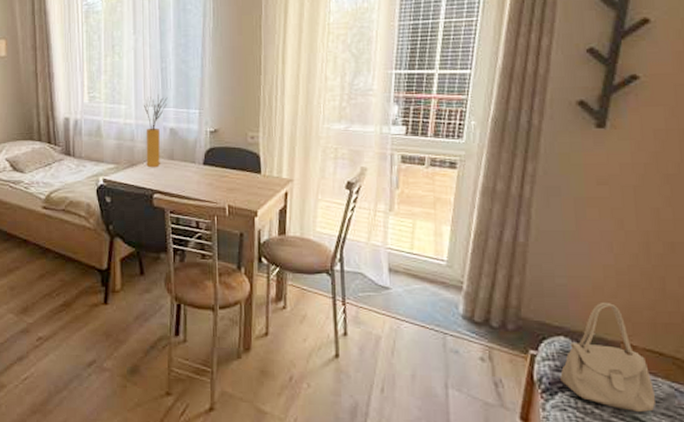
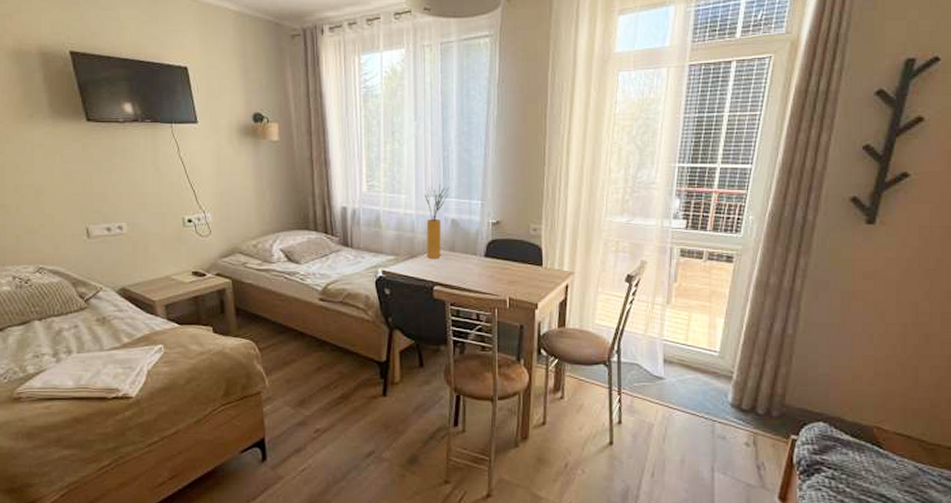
handbag: present [560,301,655,412] -> none [817,389,900,490]

